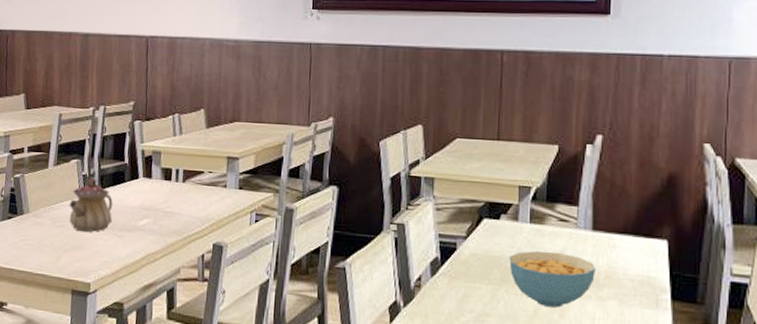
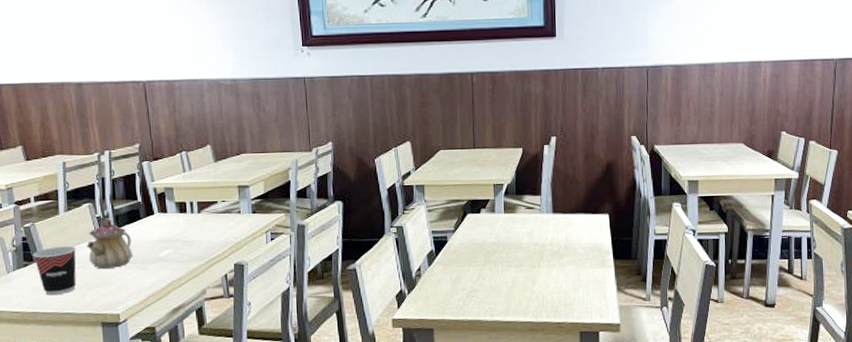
cup: none [17,201,59,254] -> present [32,246,77,296]
cereal bowl: present [509,250,595,308] -> none [490,233,557,277]

